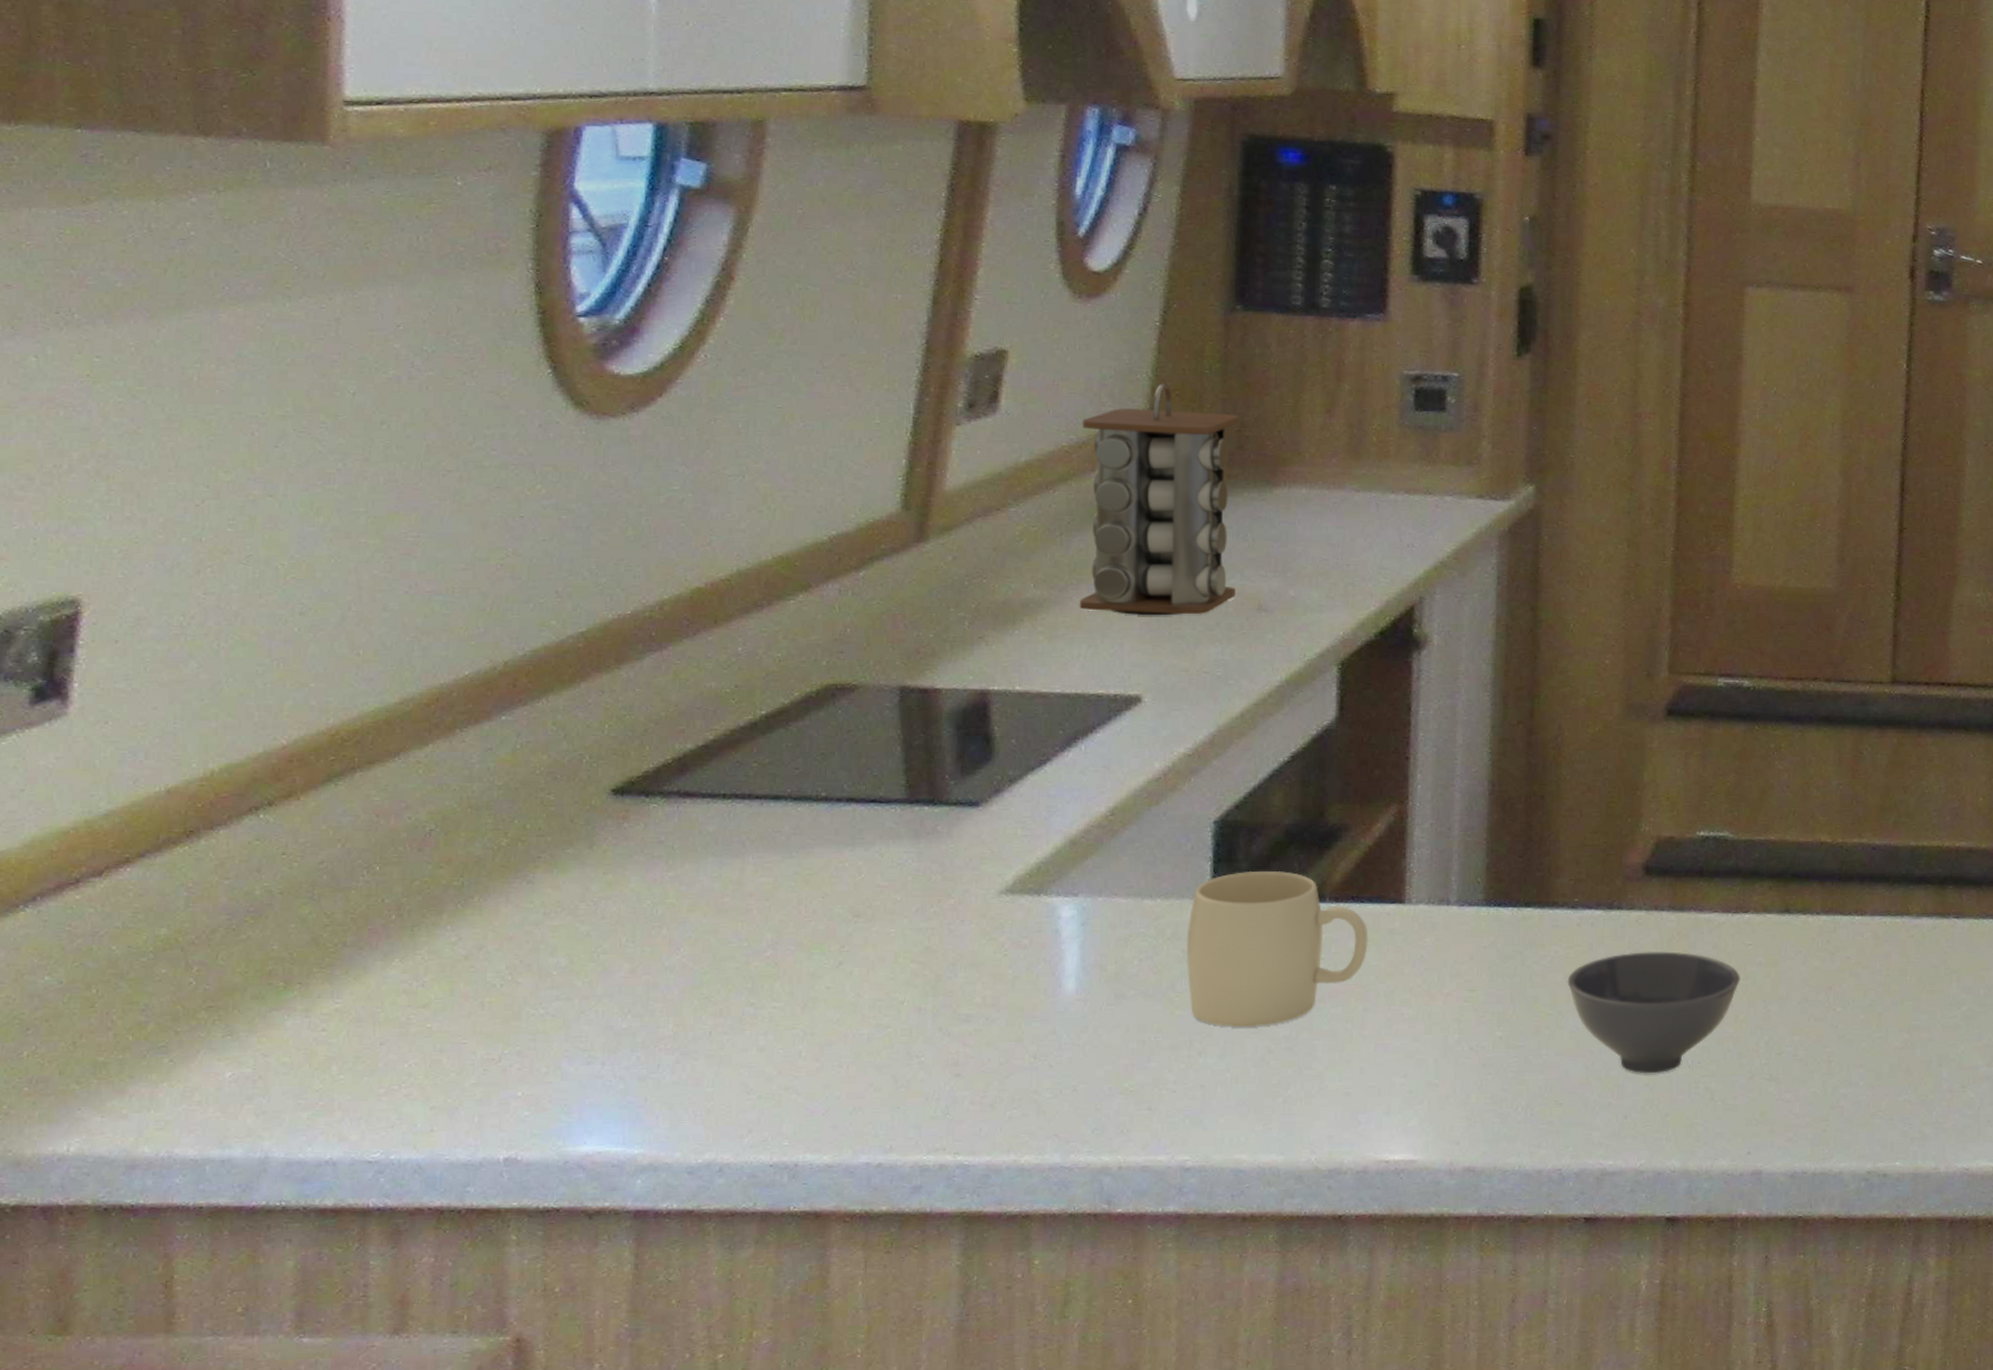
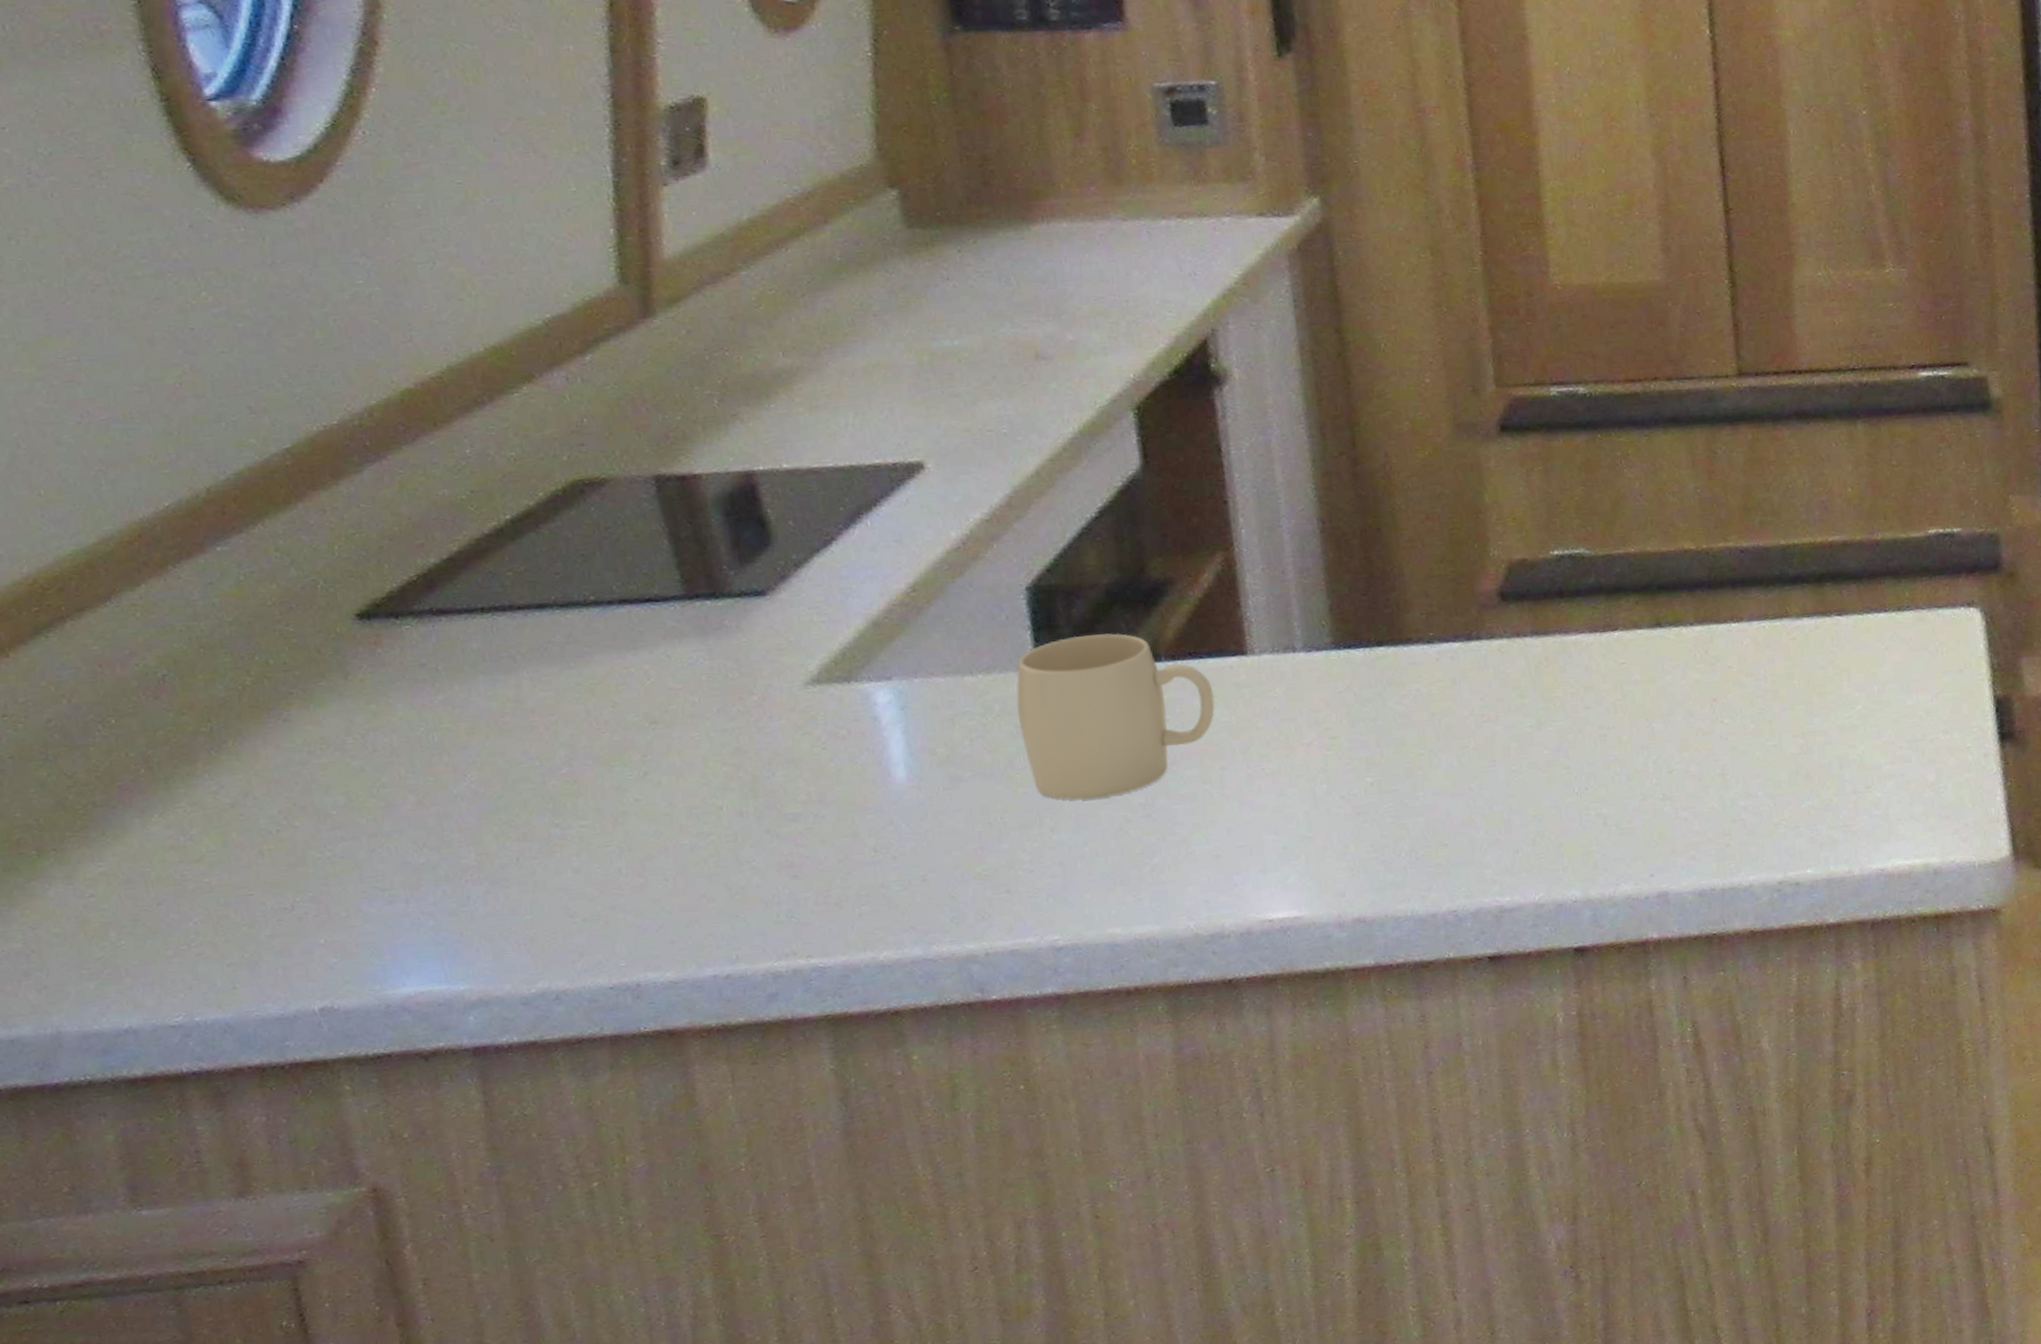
spice rack: present [1079,383,1239,615] -> none [804,119,1008,376]
bowl: present [1567,951,1740,1074] -> none [1434,677,1618,806]

